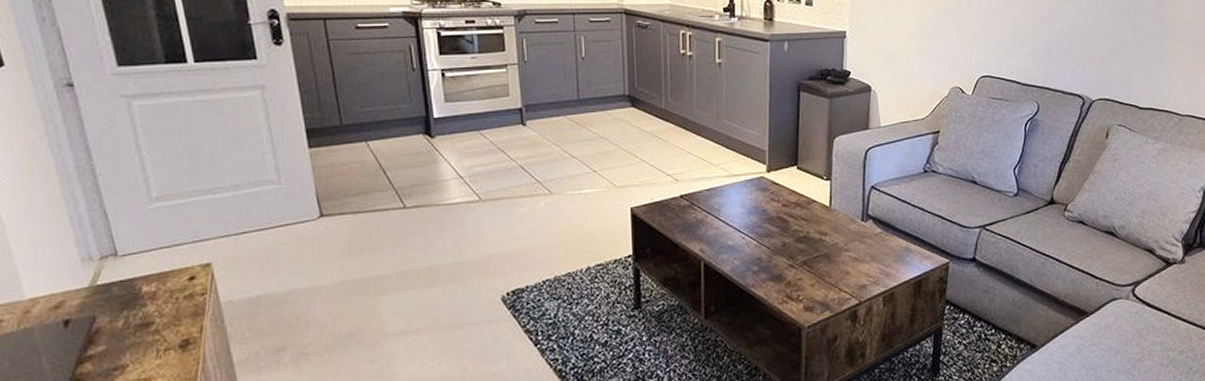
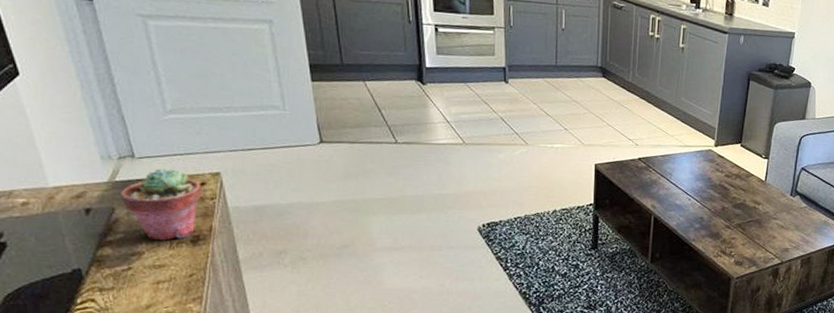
potted succulent: none [103,264,191,349] -> present [121,168,202,241]

